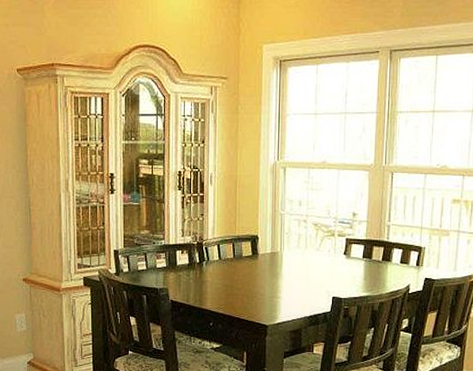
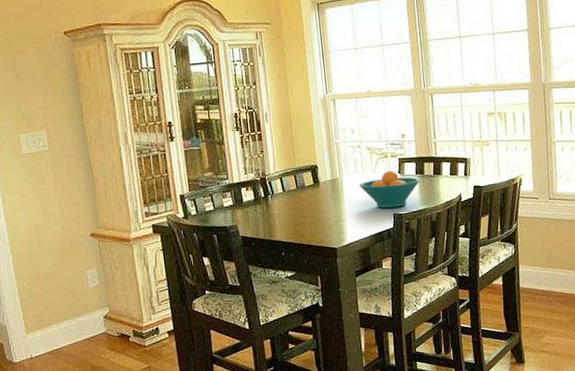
fruit bowl: none [300,251,366,291] -> present [359,171,420,209]

